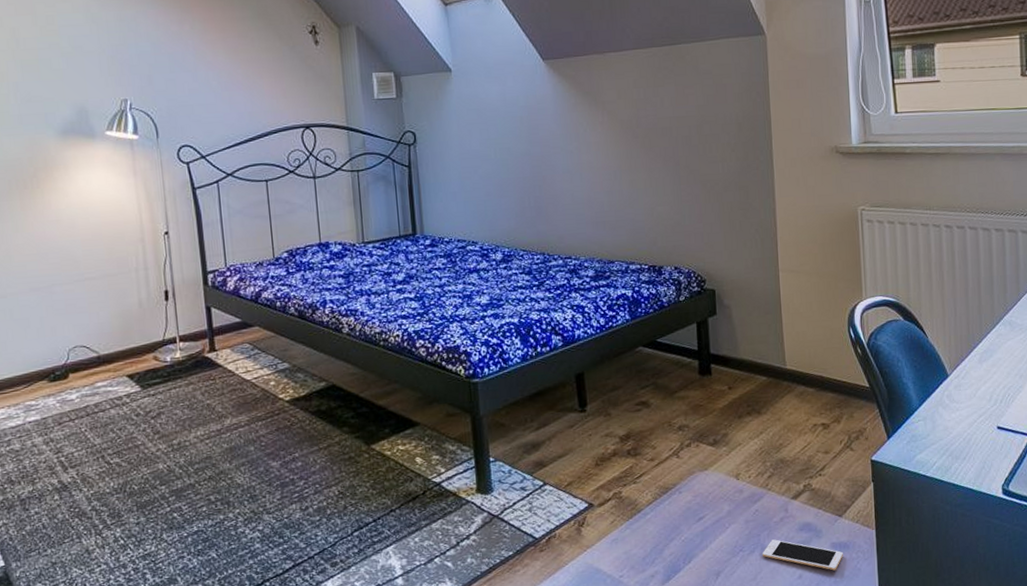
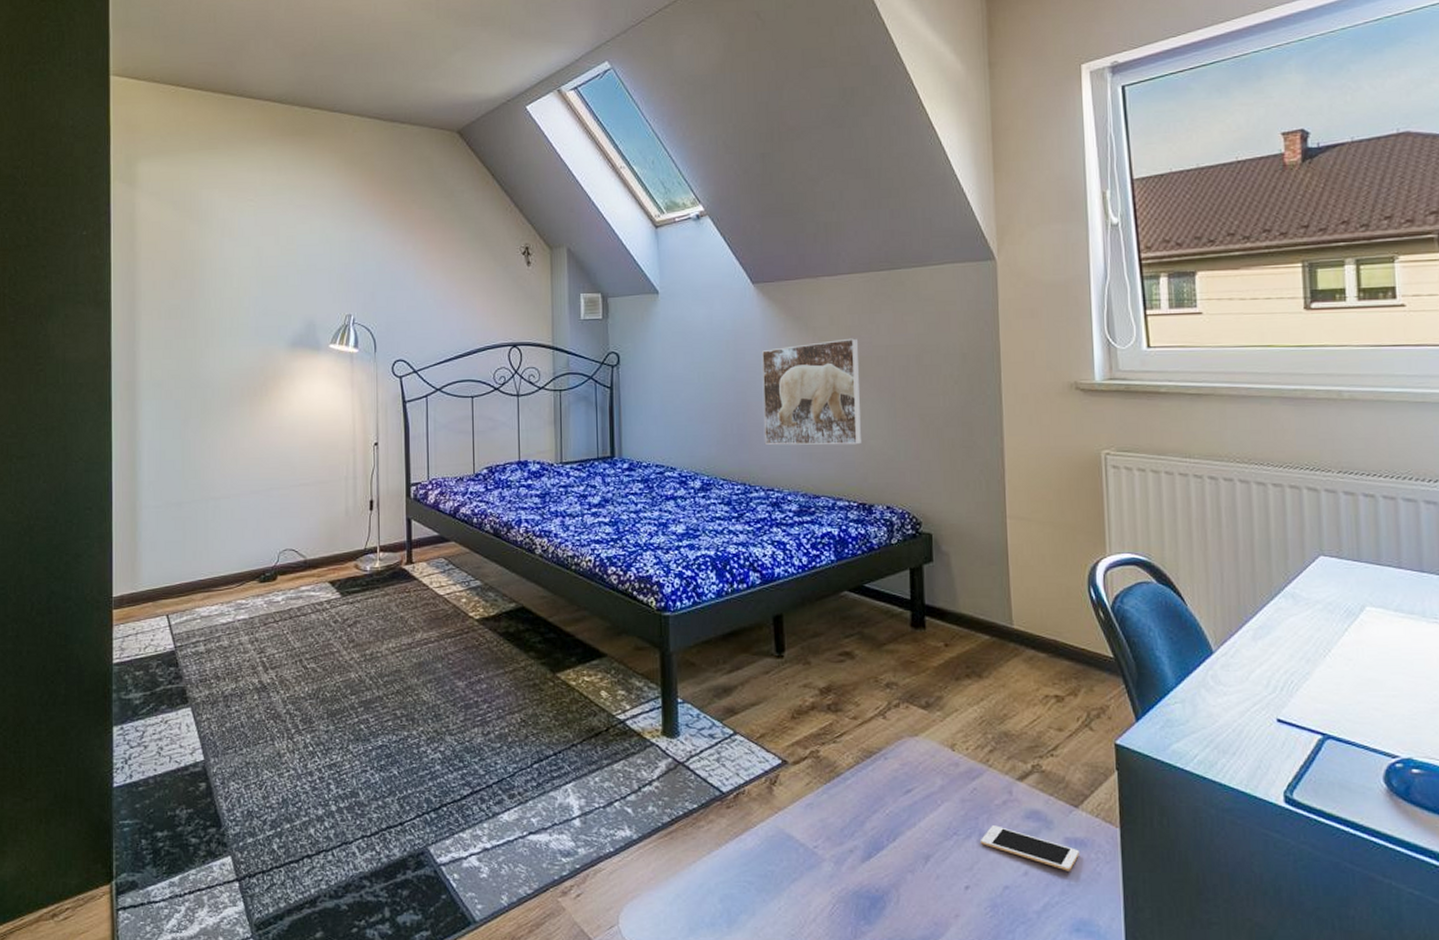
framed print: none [554,111,651,216] -> present [761,338,863,445]

